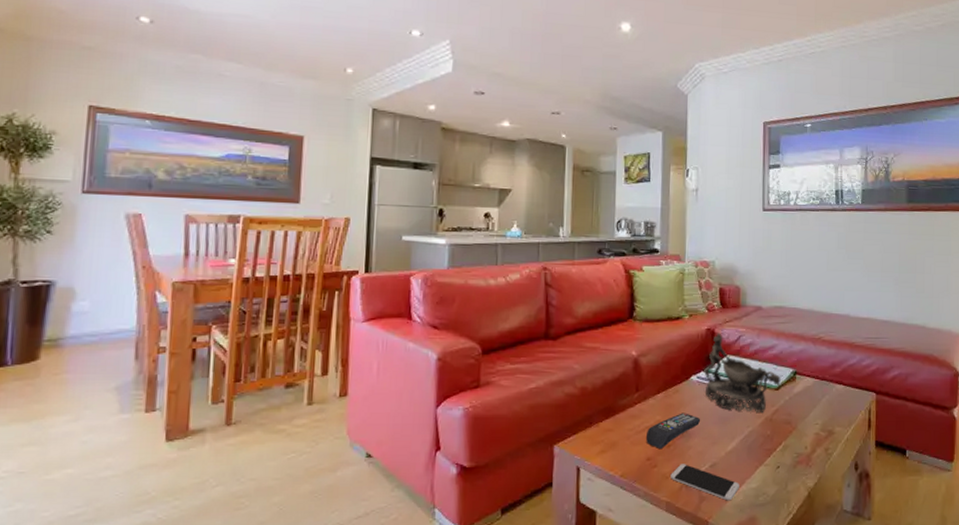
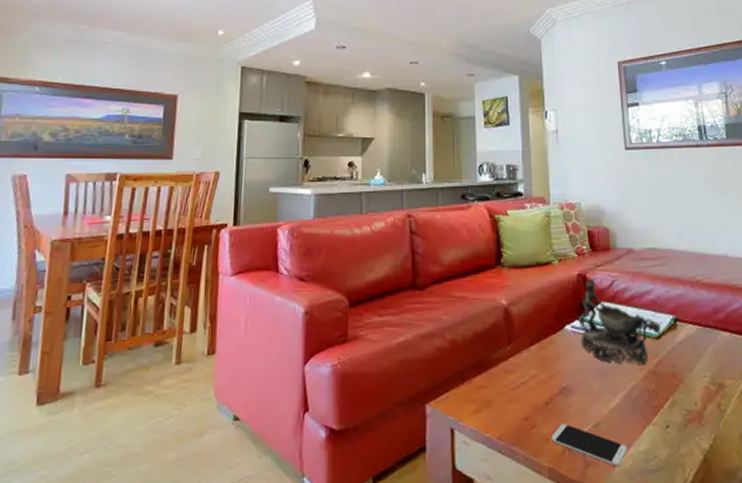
remote control: present [646,413,701,450] -> none [523,366,579,408]

